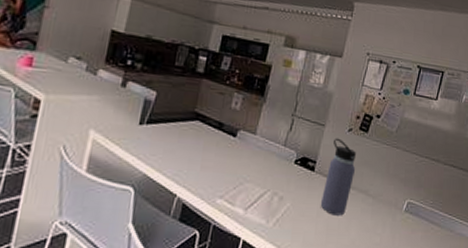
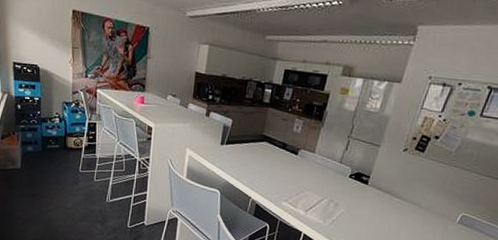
water bottle: present [320,137,356,216] -> none [372,156,410,222]

